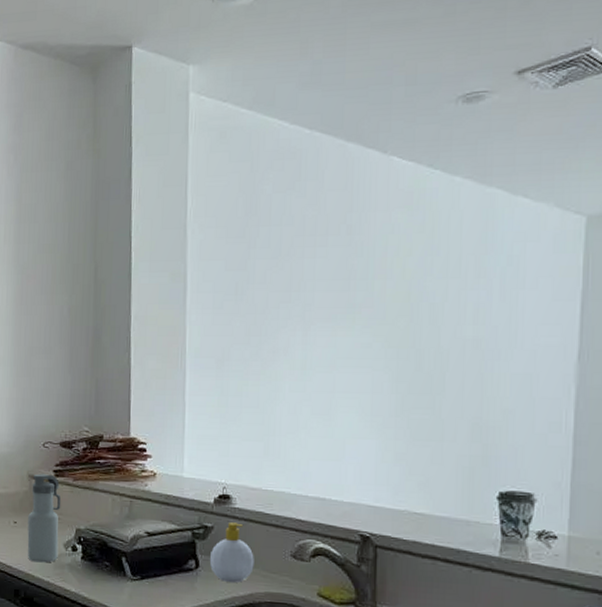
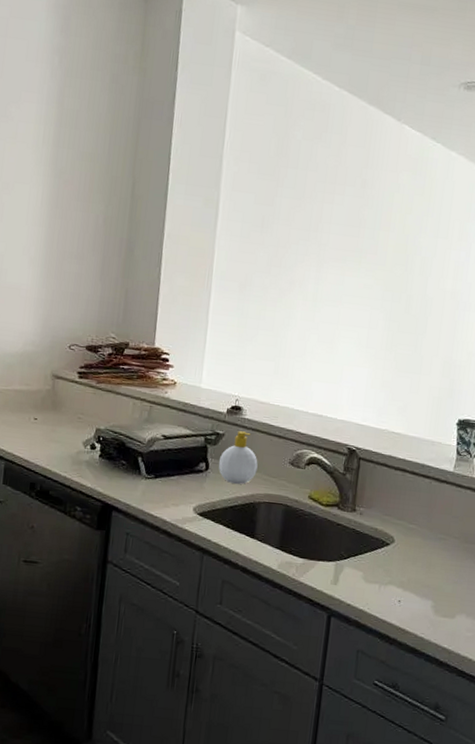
water bottle: present [27,474,61,563] -> none [46,374,84,459]

